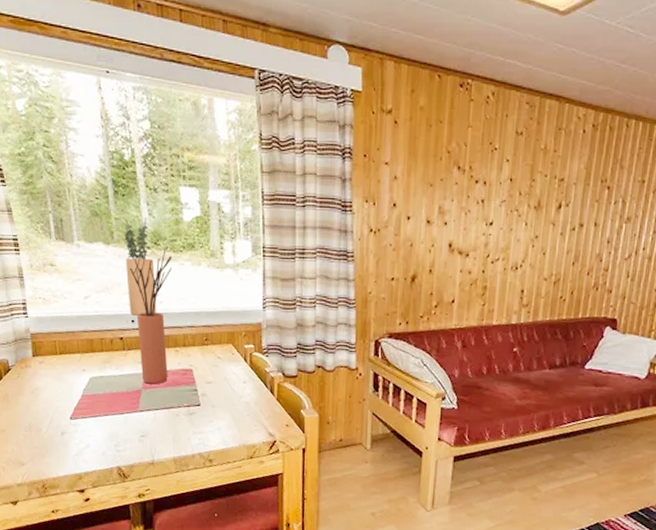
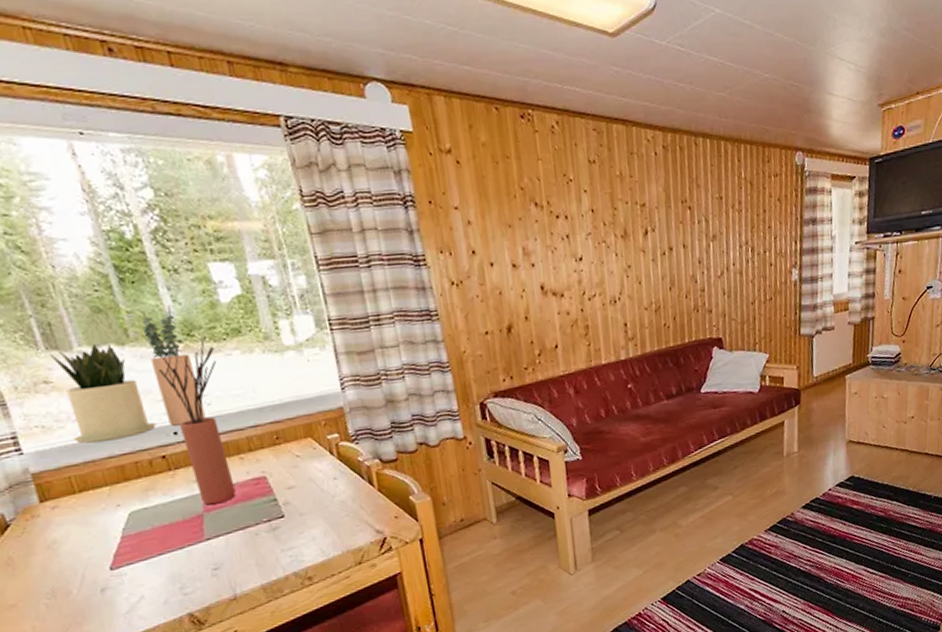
planter: none [57,241,121,319] -> present [49,345,157,444]

